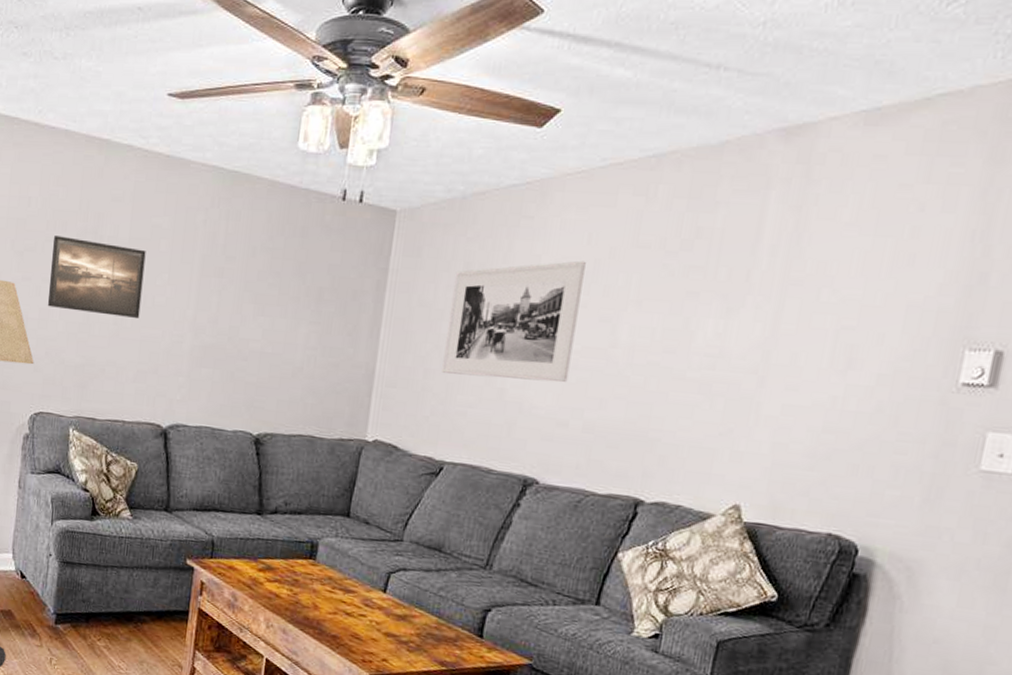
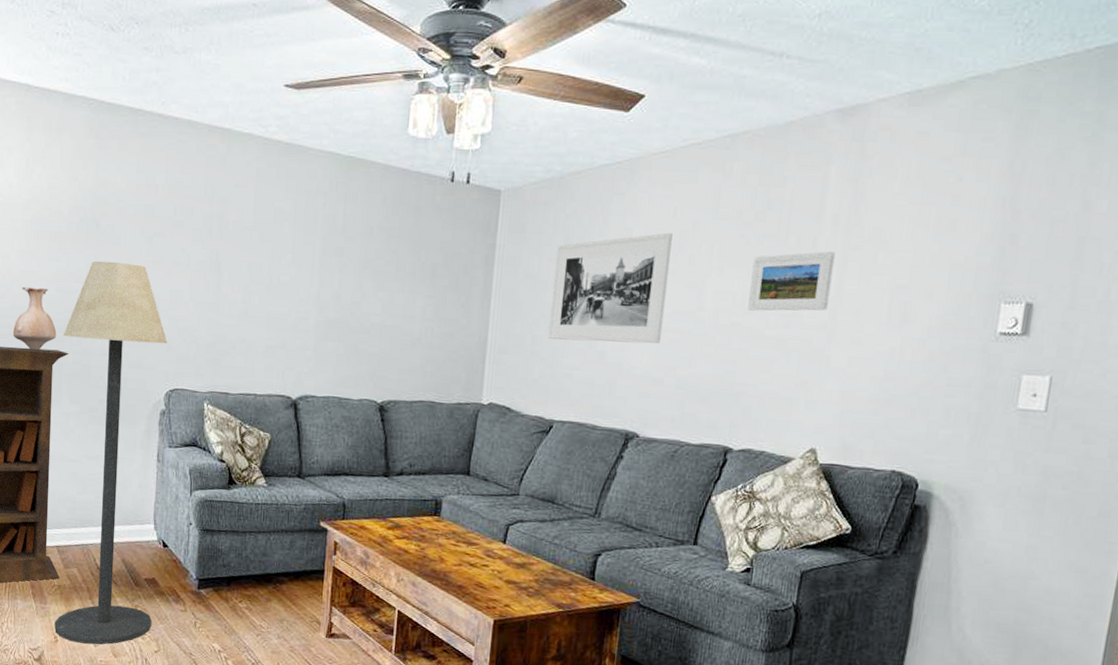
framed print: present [47,236,146,318] -> none [177,221,270,297]
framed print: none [668,286,772,352] -> present [748,251,835,311]

